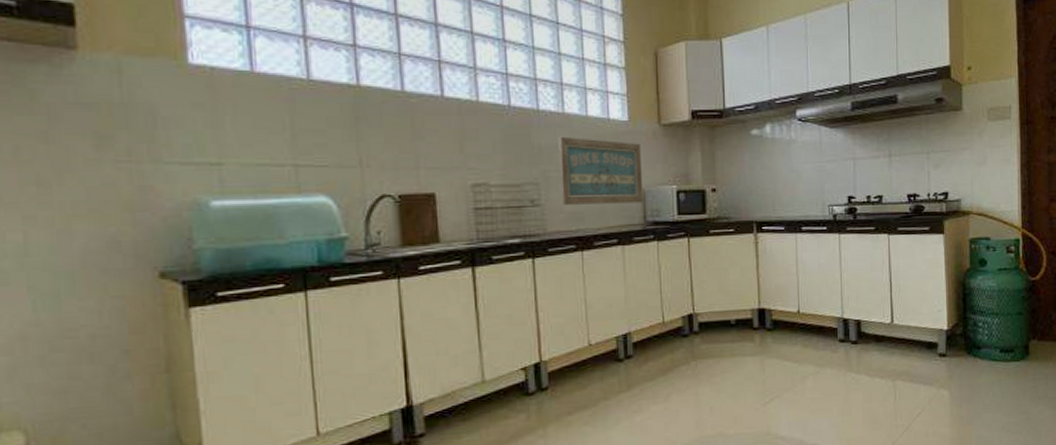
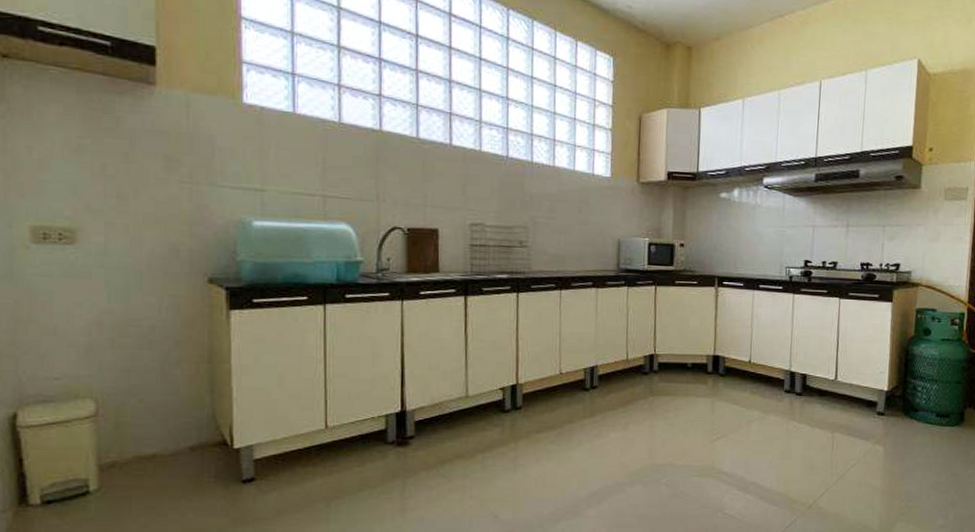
wall art: present [558,136,644,205] -> none [546,186,620,252]

